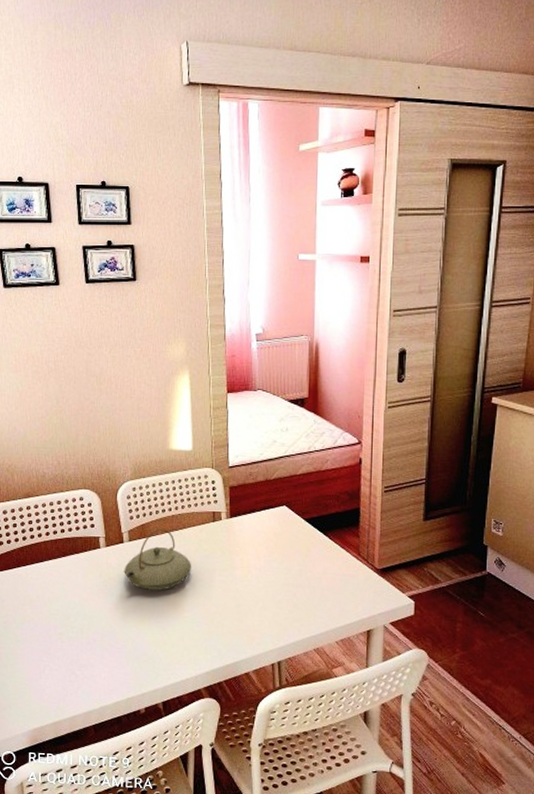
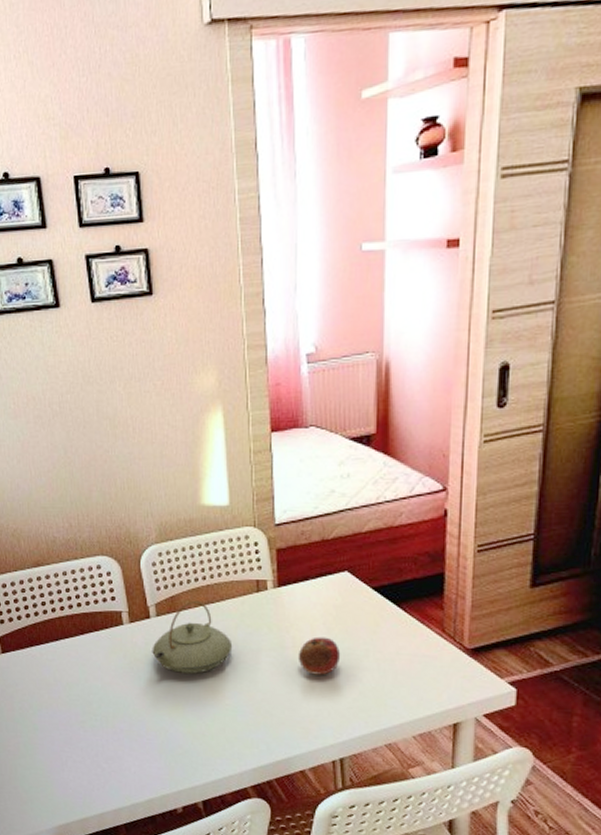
fruit: none [245,559,280,591] -> present [298,636,341,675]

